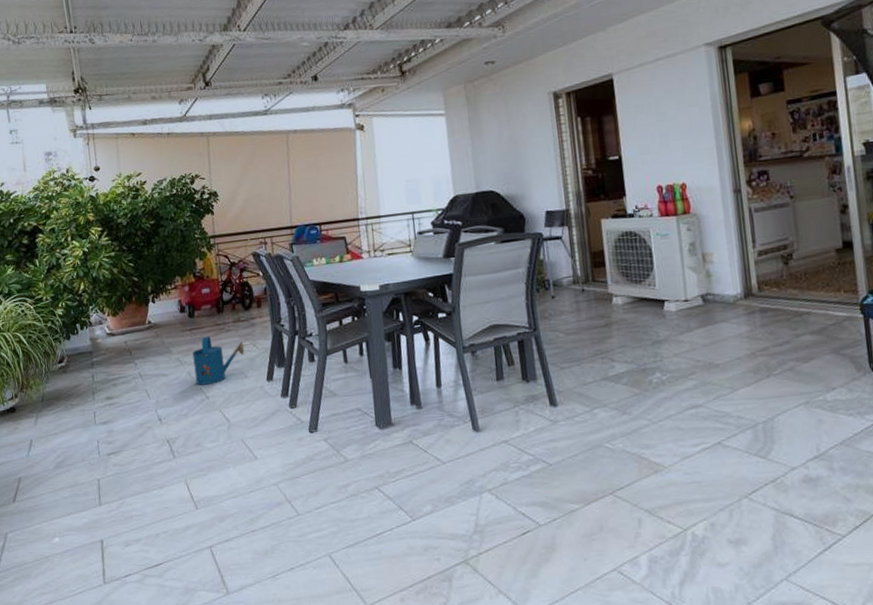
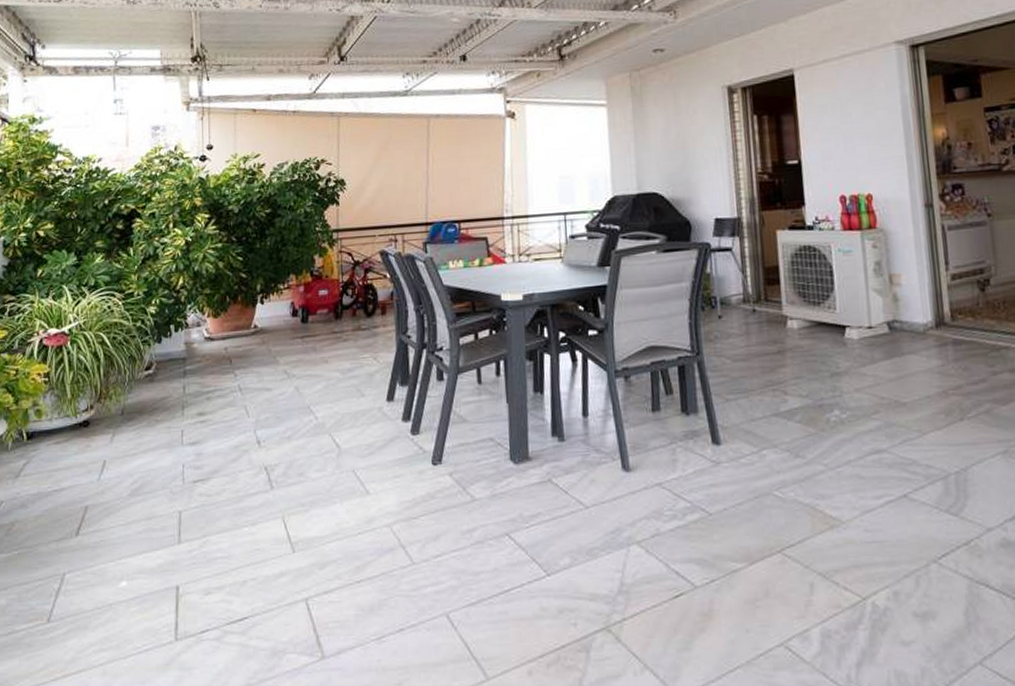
watering can: present [192,336,245,385] -> none [302,345,363,403]

